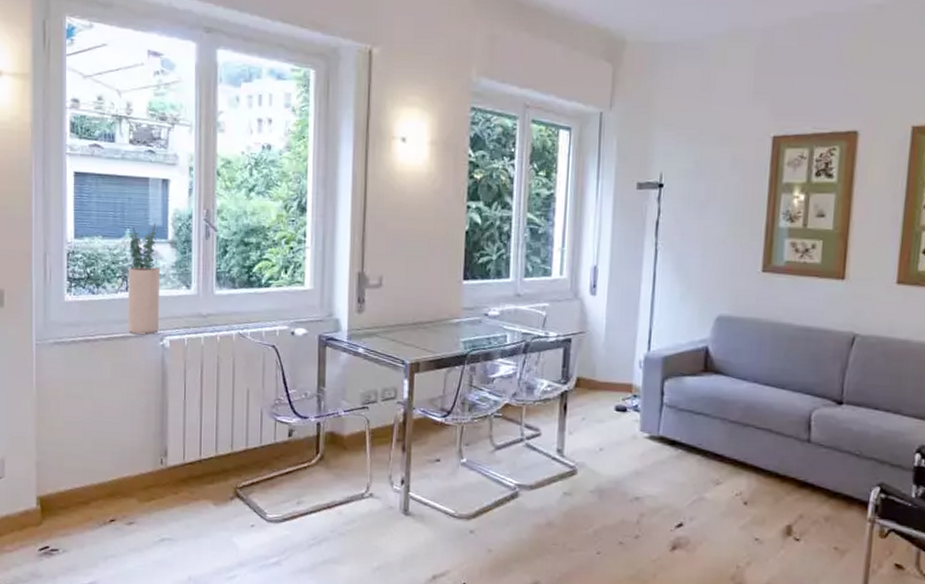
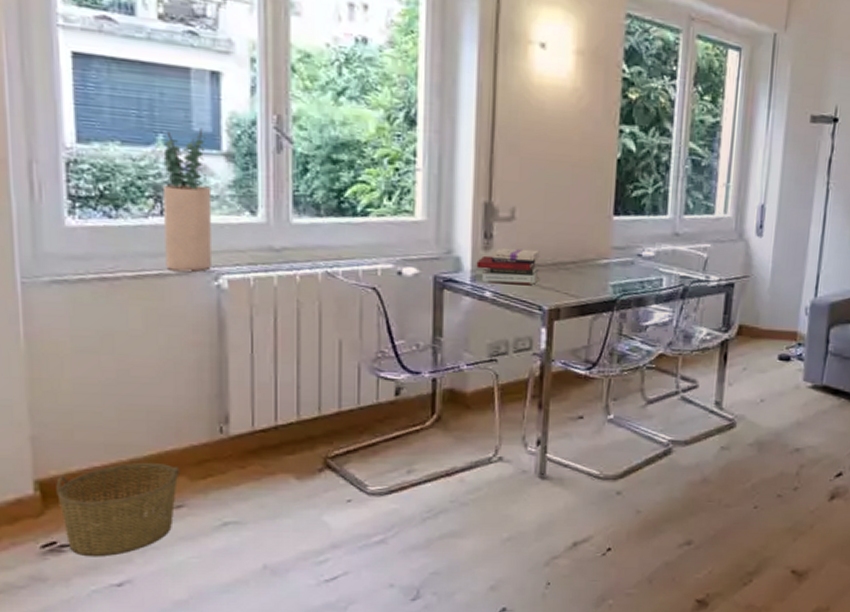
basket: none [51,485,132,561] -> present [56,462,180,556]
books: none [352,310,403,343] -> present [476,247,541,286]

